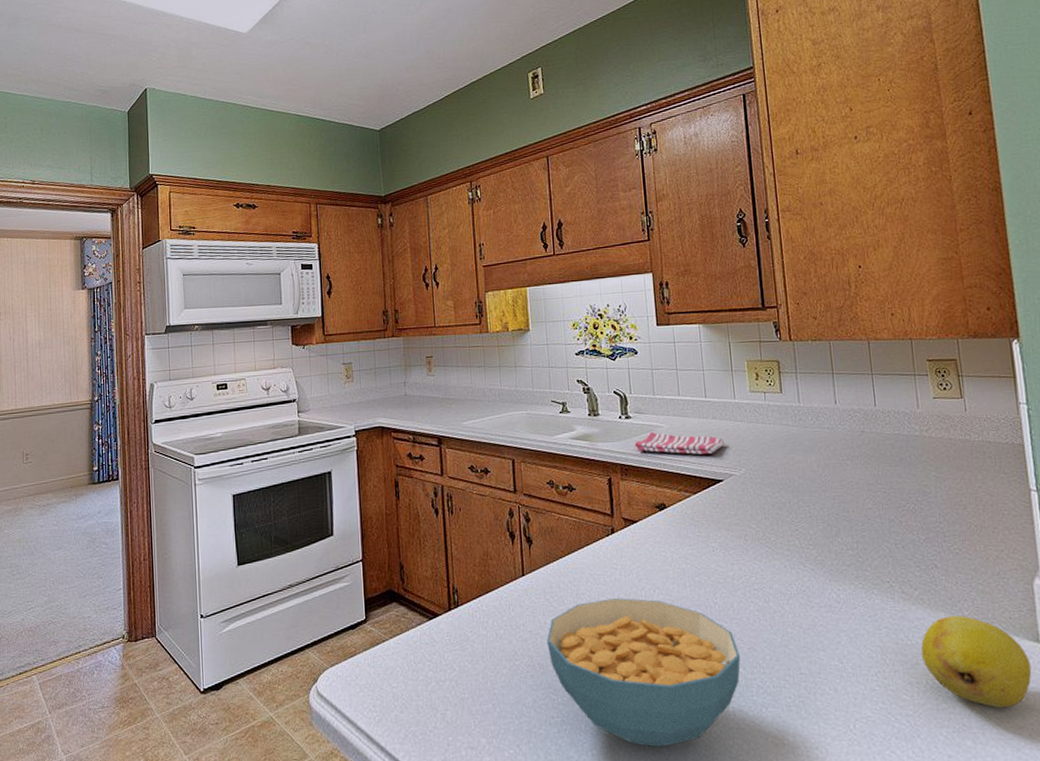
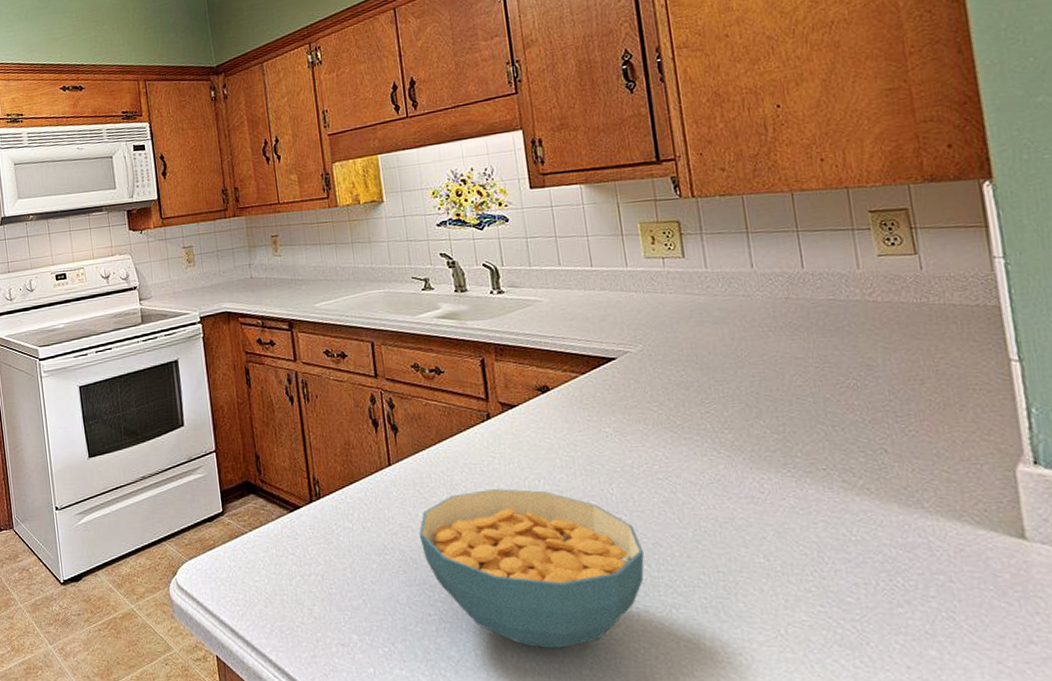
dish towel: present [635,431,725,455] -> none [509,306,617,331]
fruit: present [920,616,1032,708] -> none [868,508,1016,614]

